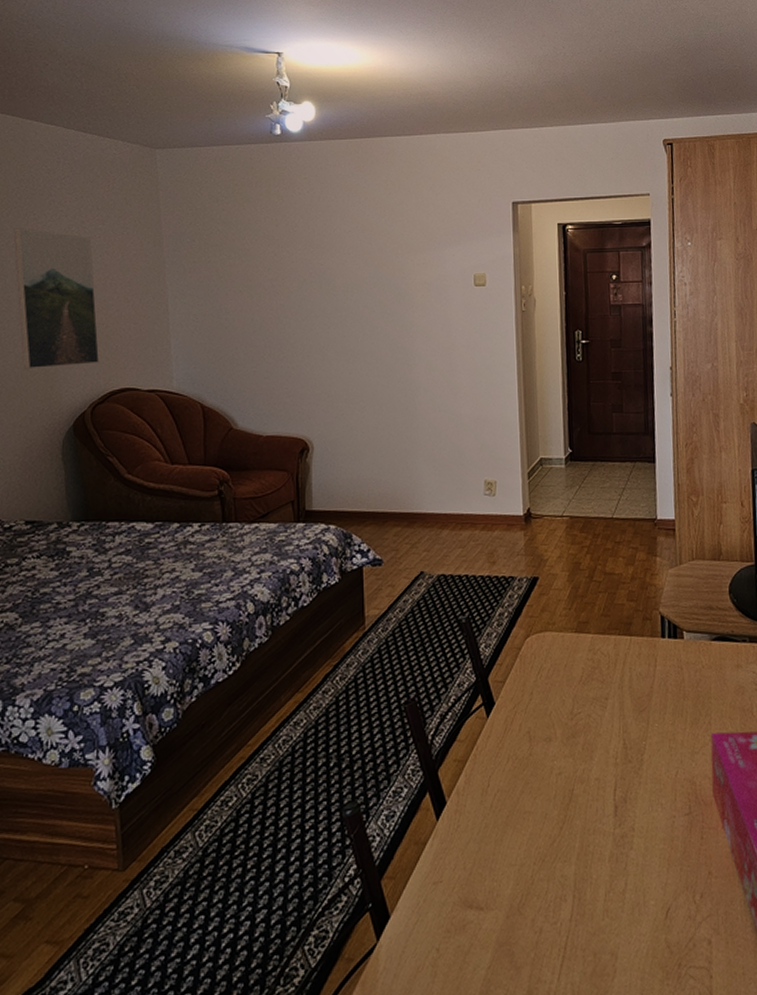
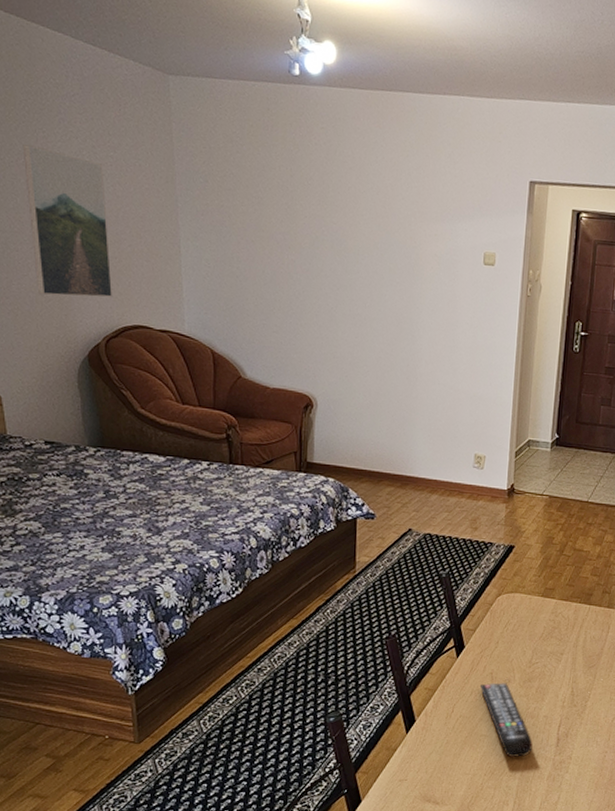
remote control: none [516,742,587,838] -> present [479,682,533,758]

